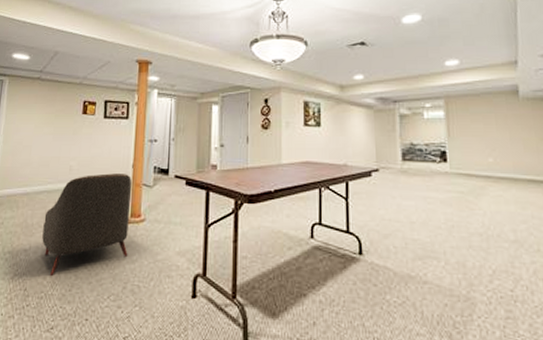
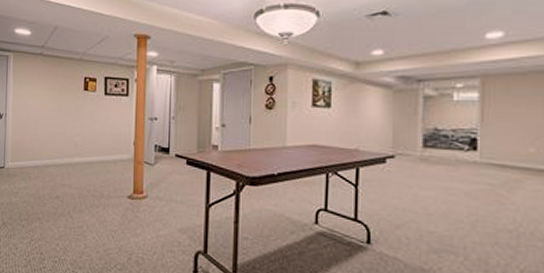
leather: present [42,173,132,276] -> none [53,150,134,243]

